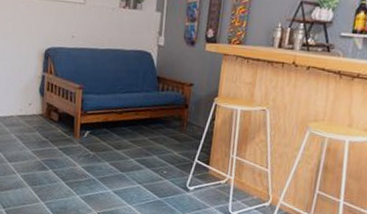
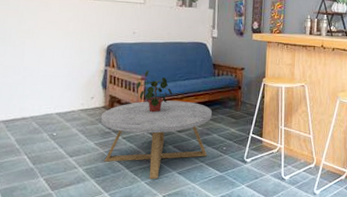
coffee table: none [37,112,154,195] -> present [100,100,213,179]
potted plant: none [73,79,112,126] -> present [136,70,173,113]

